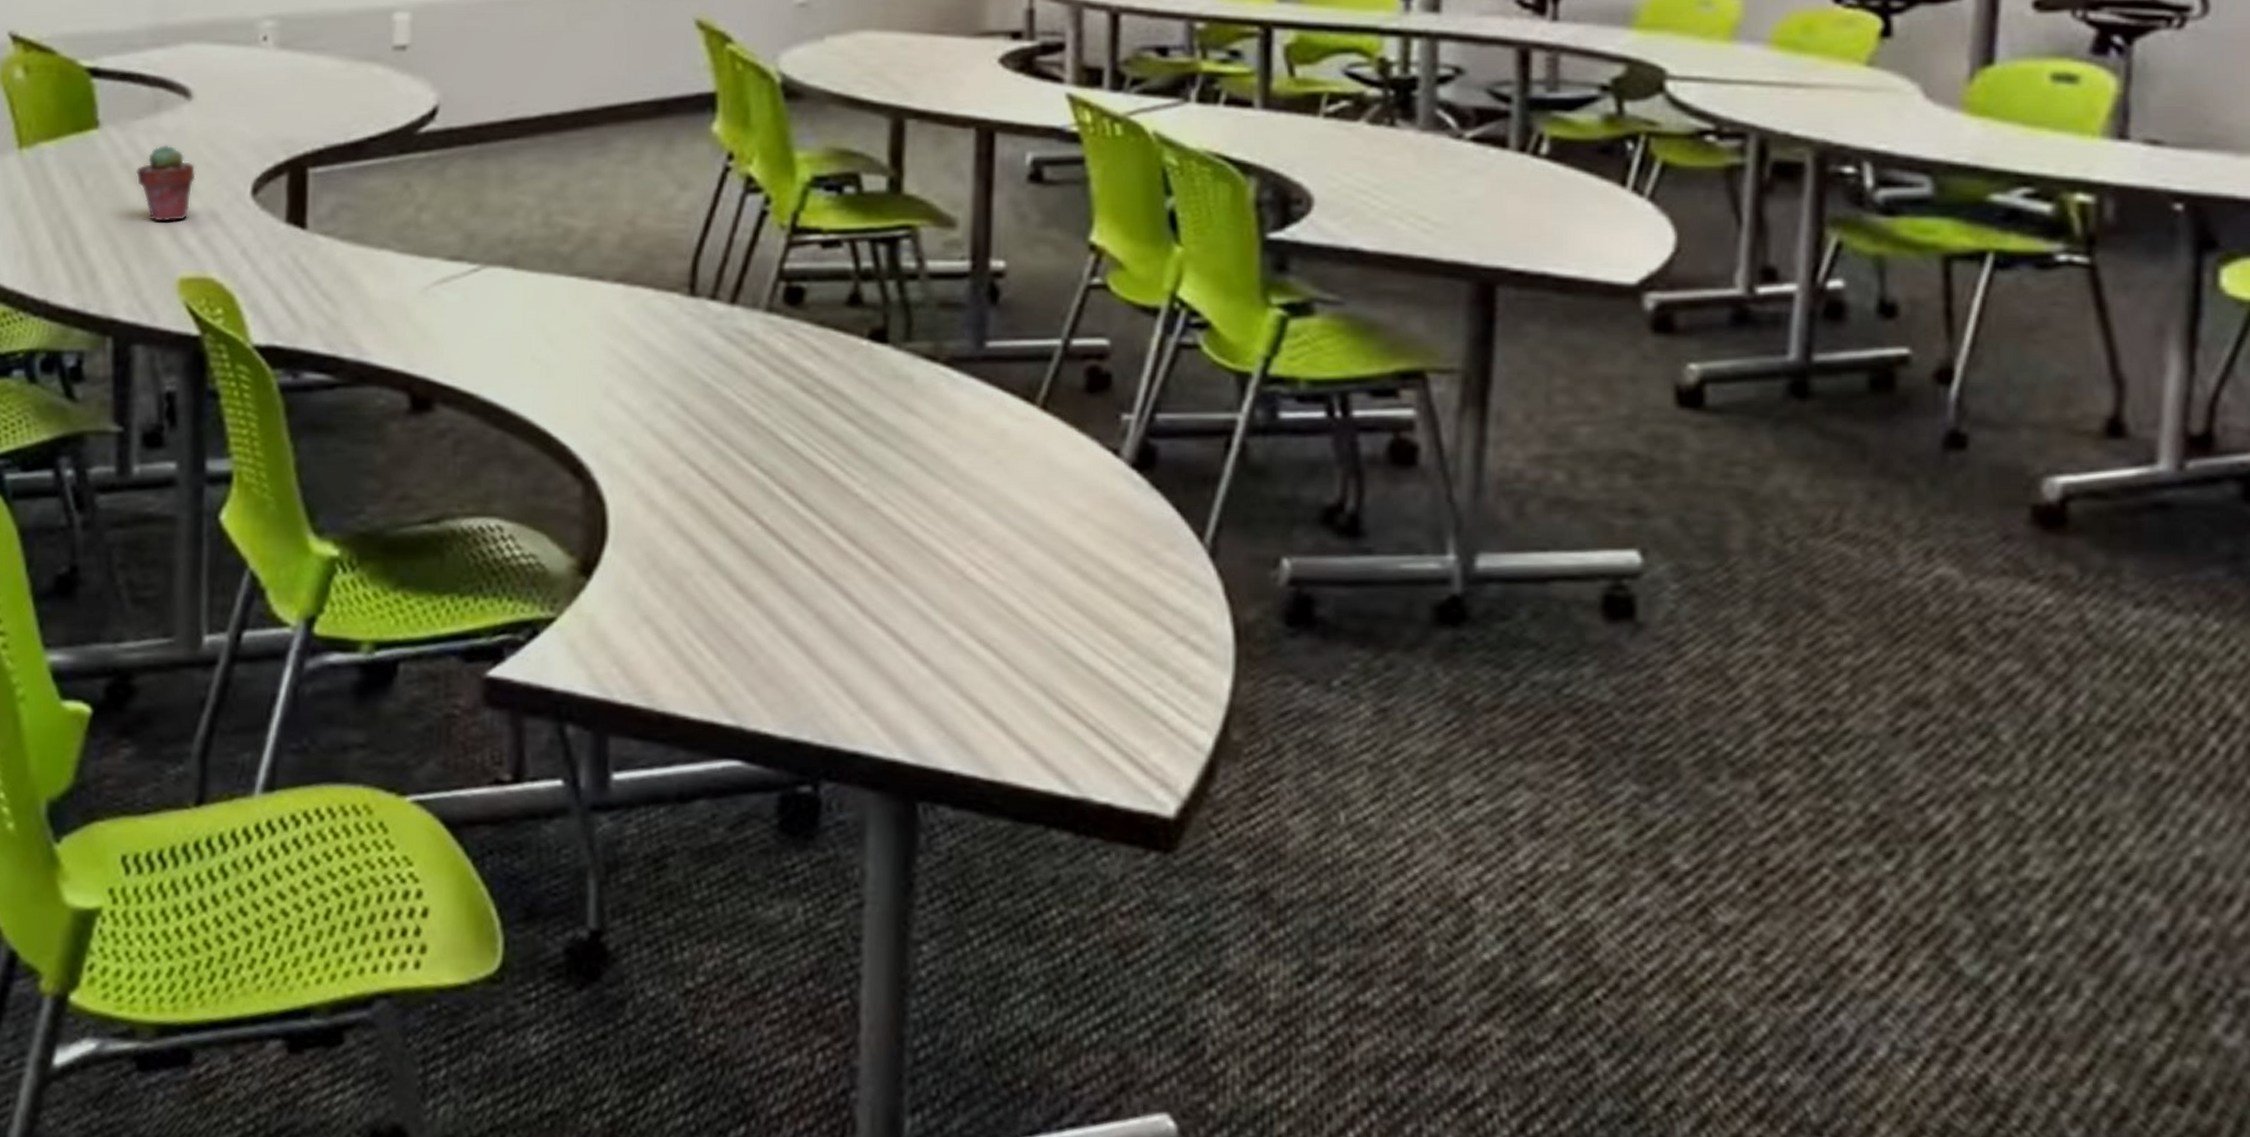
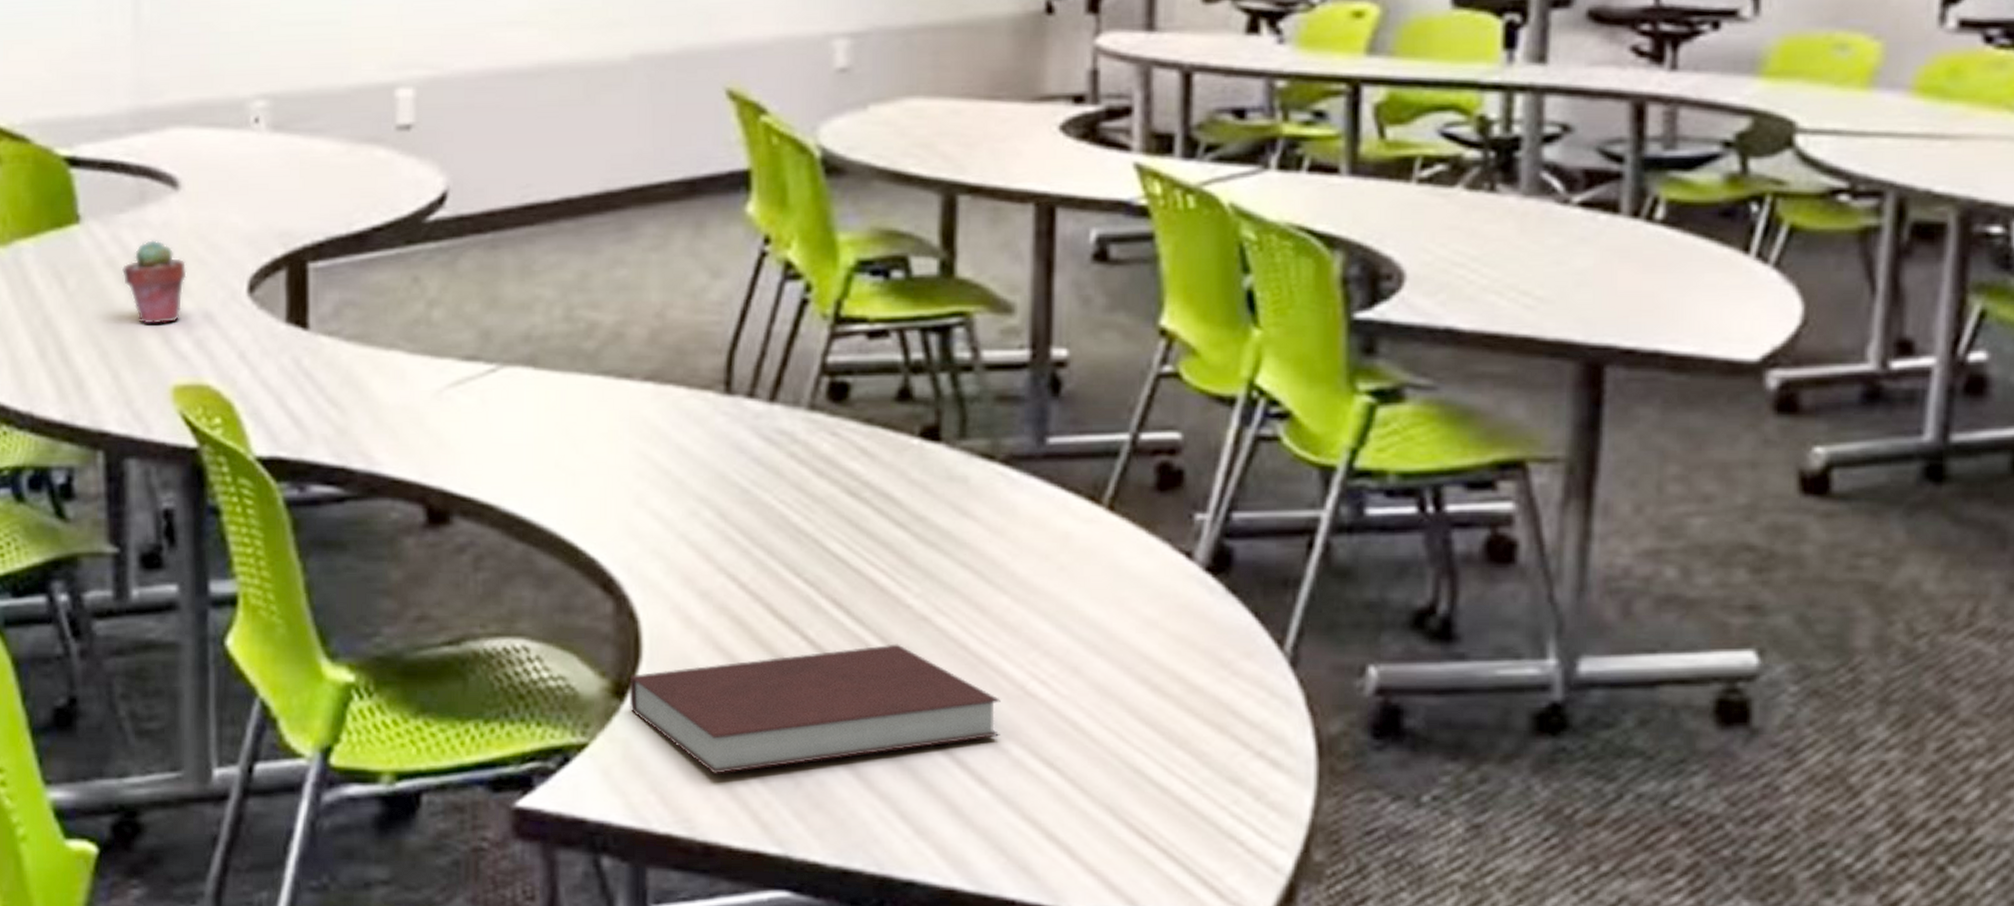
notebook: none [595,529,941,649] -> present [629,644,1001,774]

